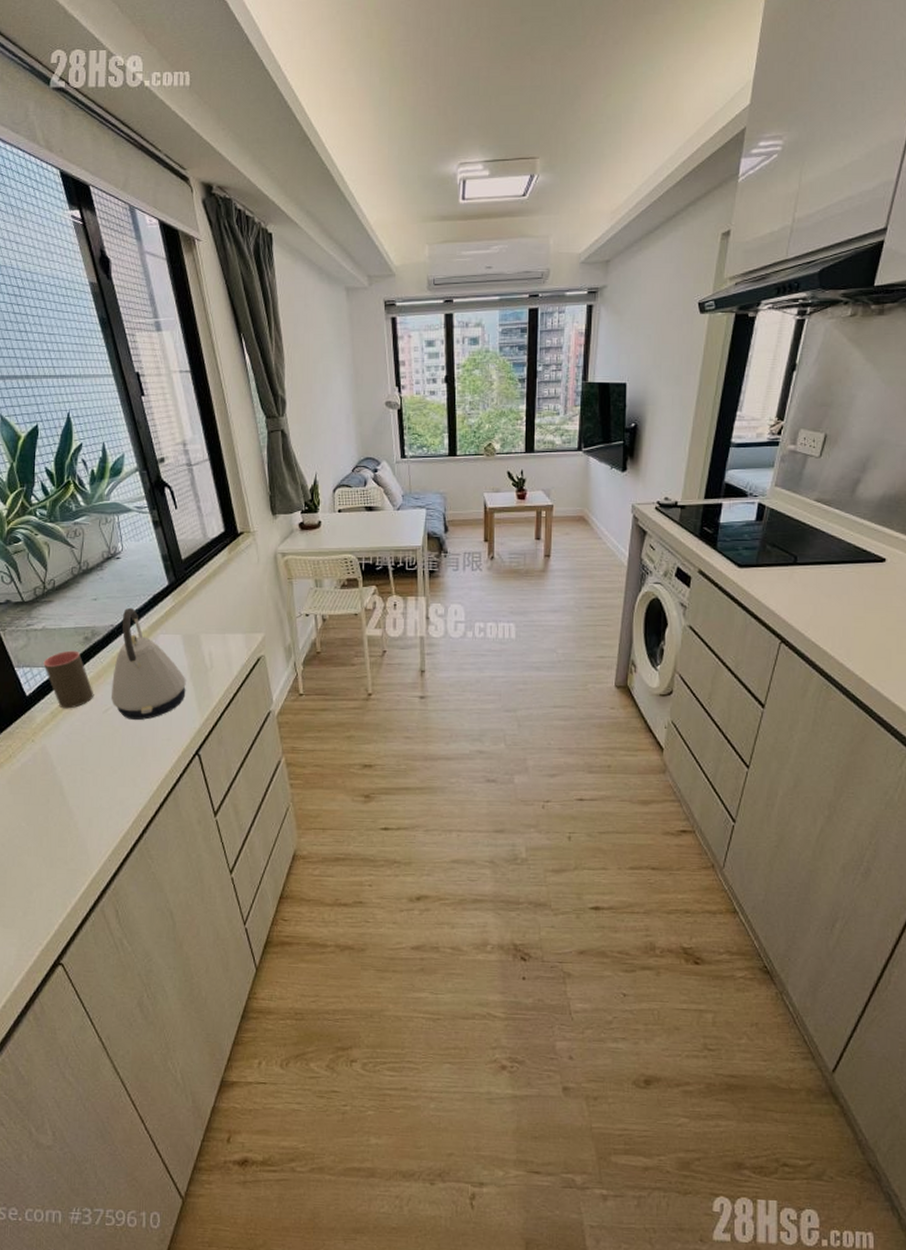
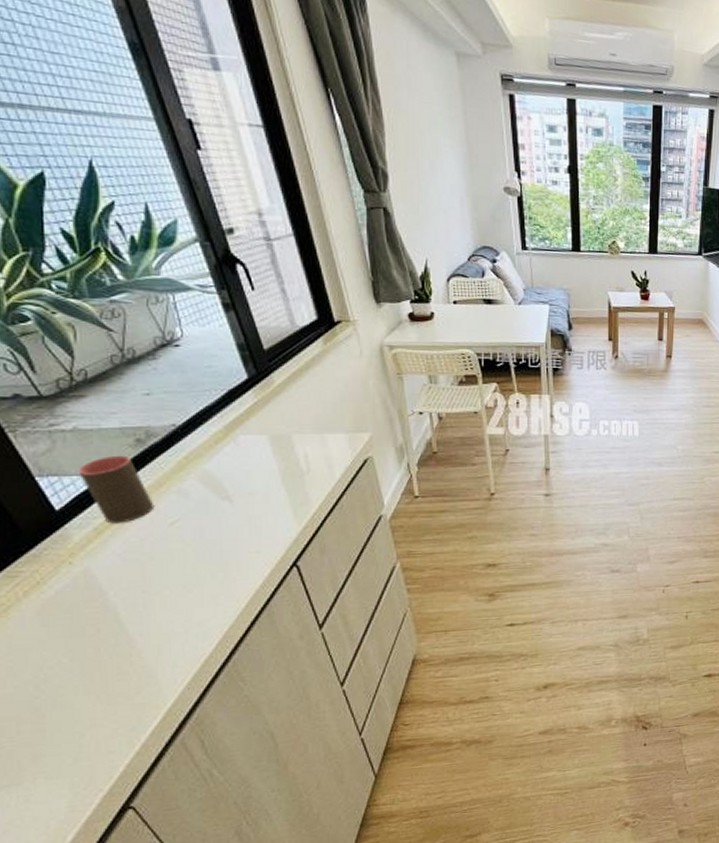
kettle: present [112,607,186,720] -> none [178,404,277,532]

